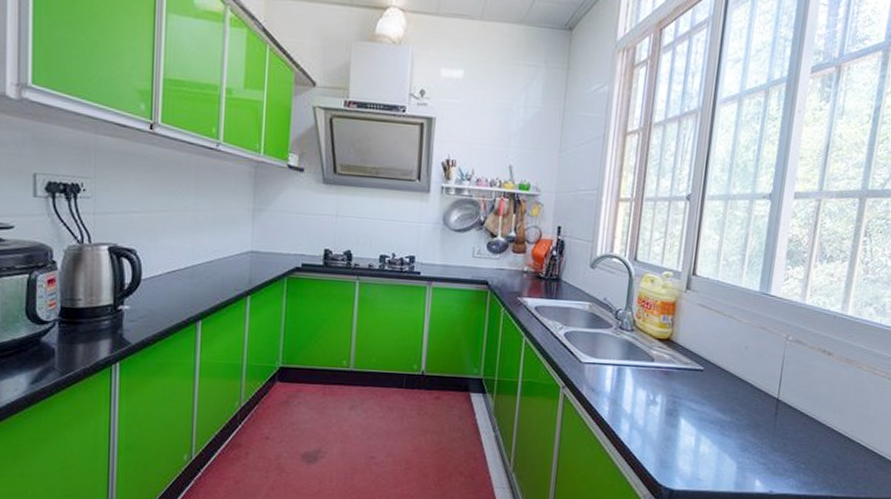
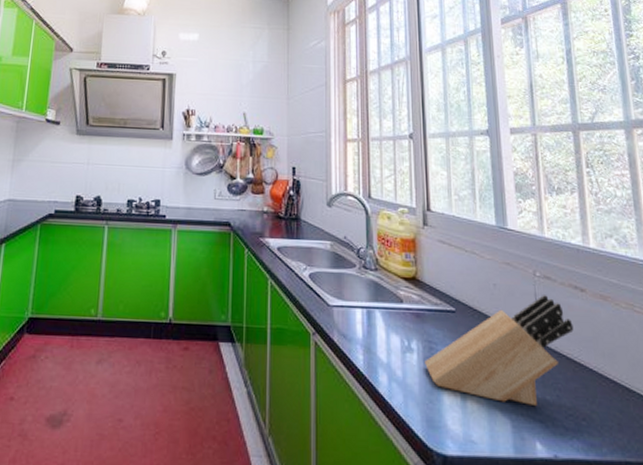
knife block: none [665,357,814,452] -> present [424,295,574,407]

